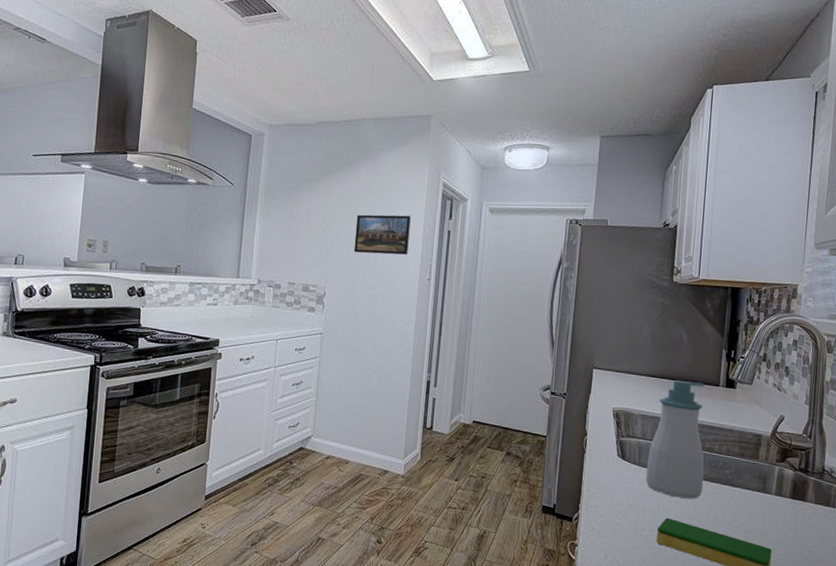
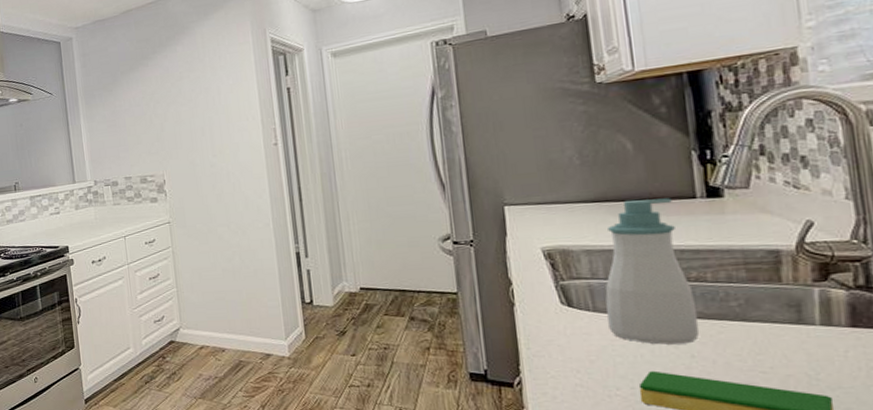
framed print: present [354,214,411,255] -> none [182,82,246,134]

